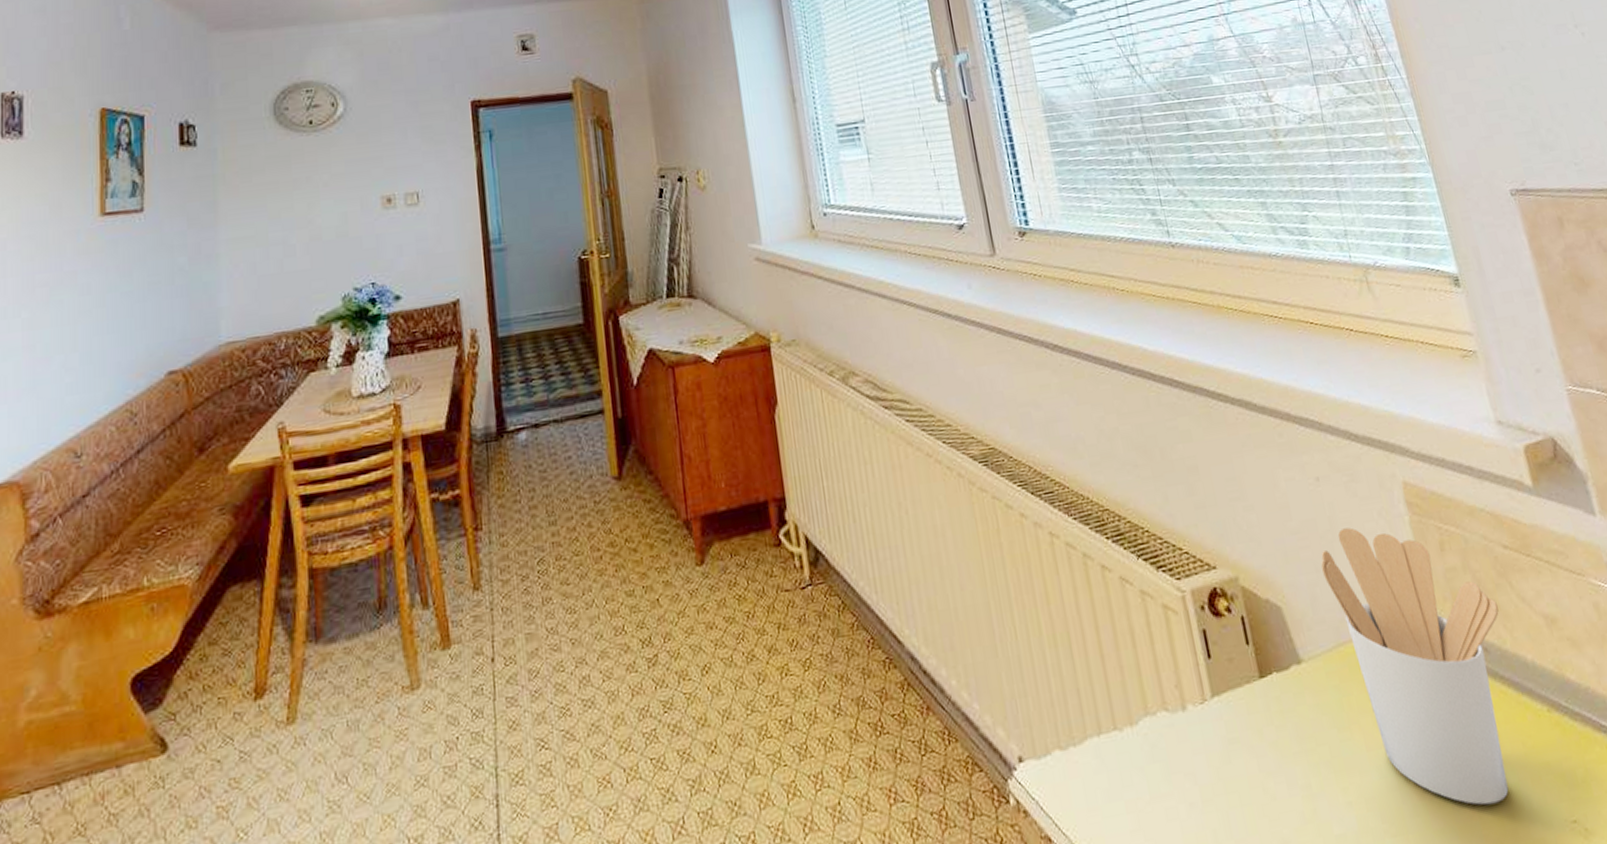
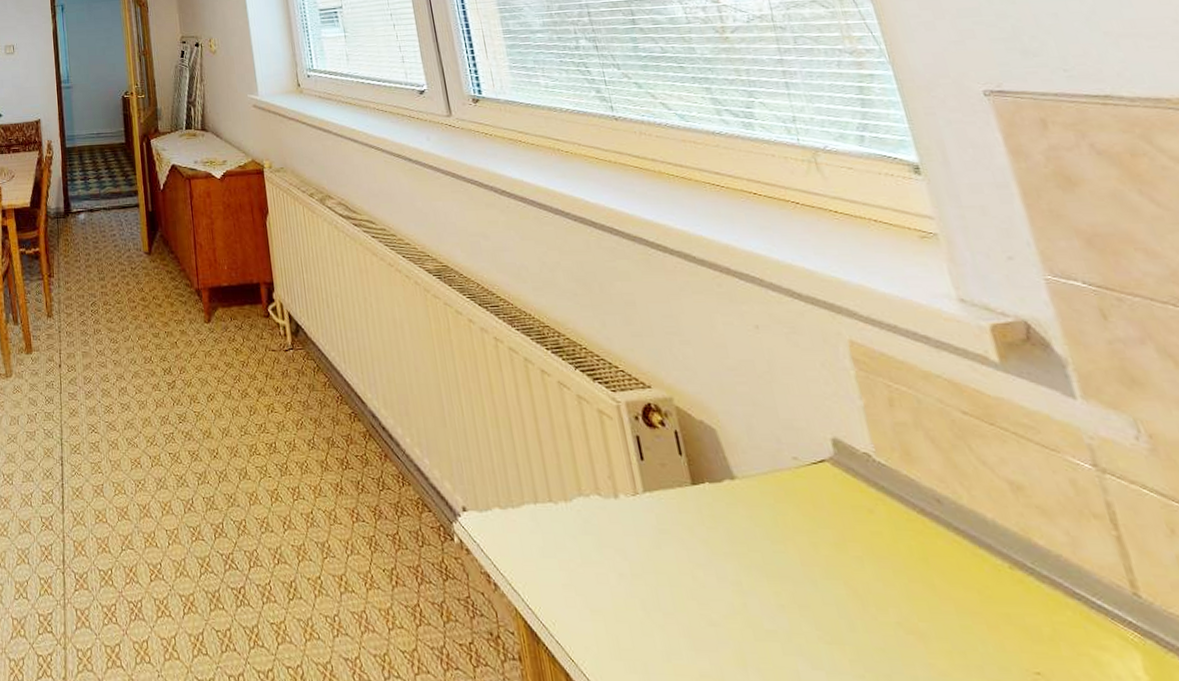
utensil holder: present [1321,527,1509,805] -> none [758,372,960,639]

